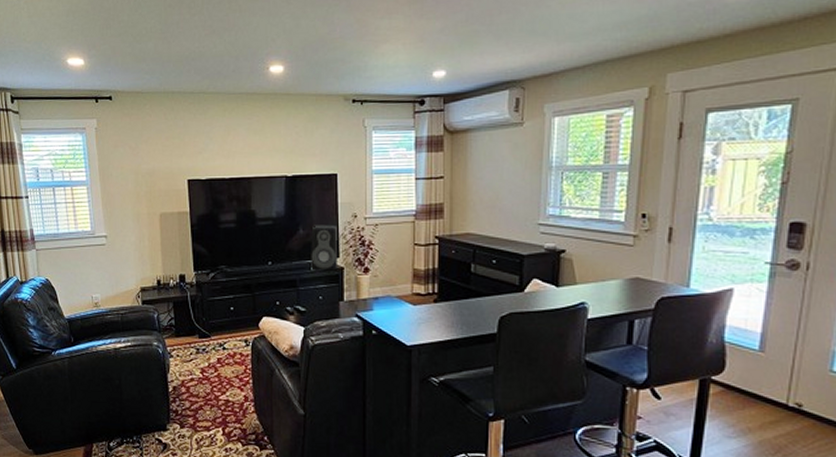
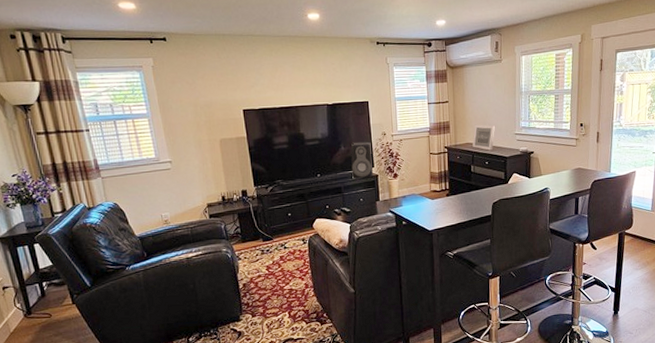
picture frame: none [474,209,510,245] -> present [472,124,496,151]

